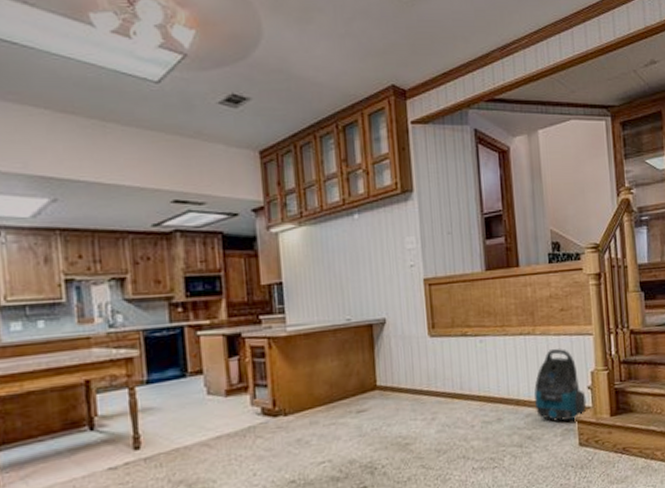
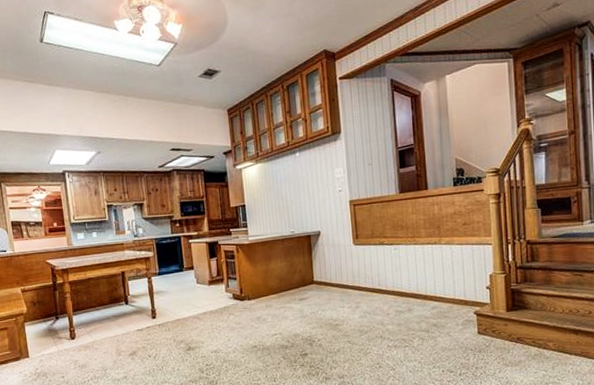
vacuum cleaner: present [534,349,587,422] -> none [439,256,485,314]

